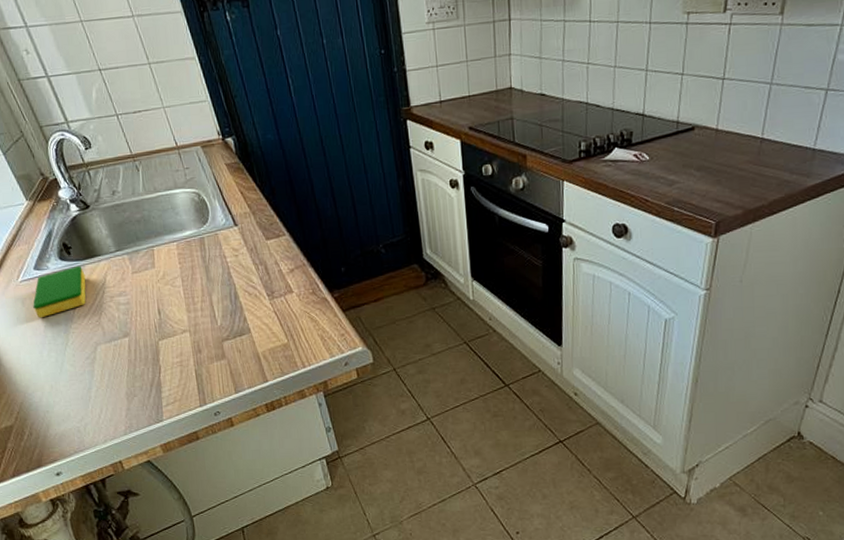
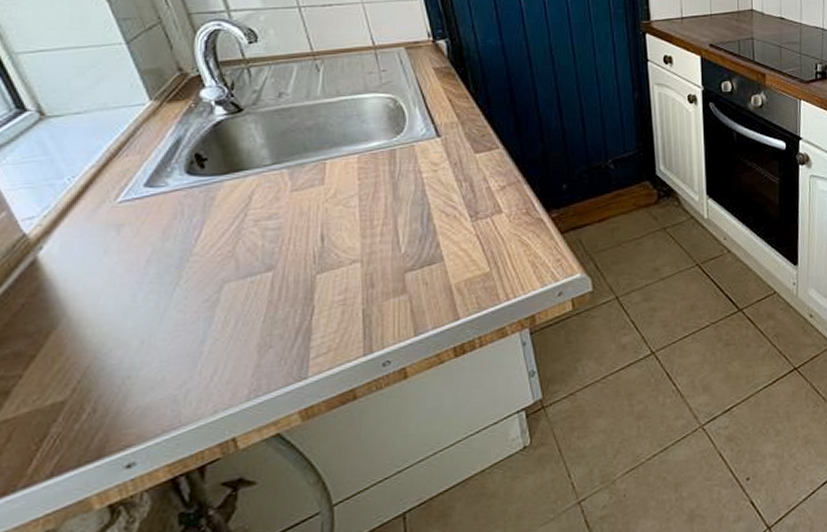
dish sponge: present [33,265,86,318] -> none [133,181,222,250]

